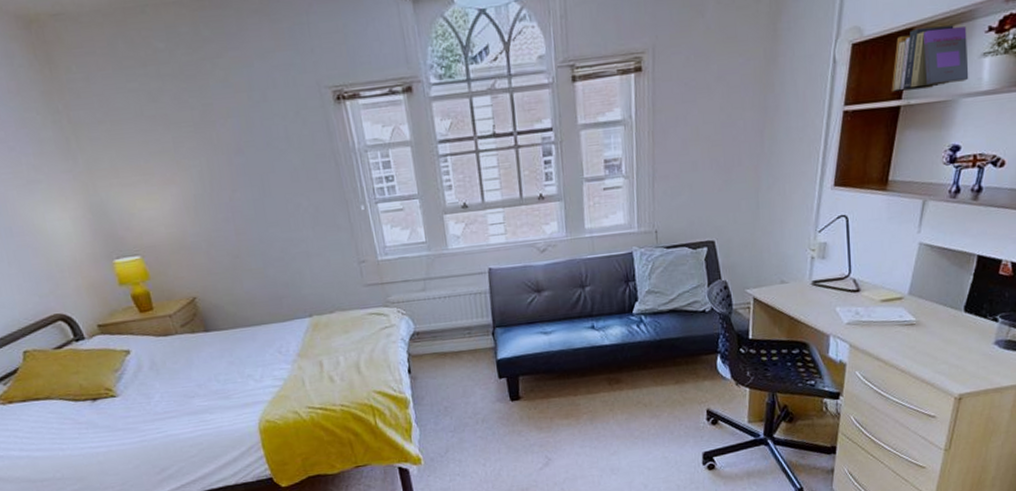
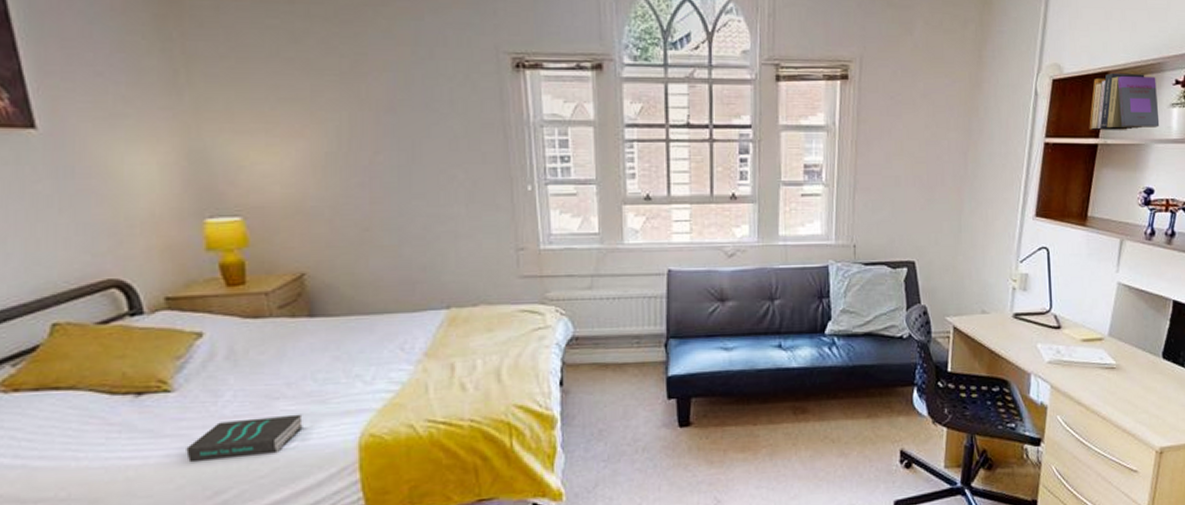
book: none [135,407,216,449] -> present [186,414,303,463]

